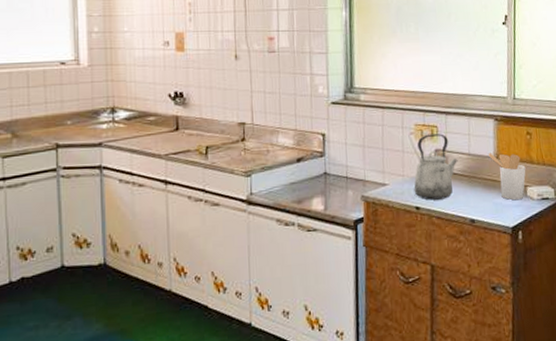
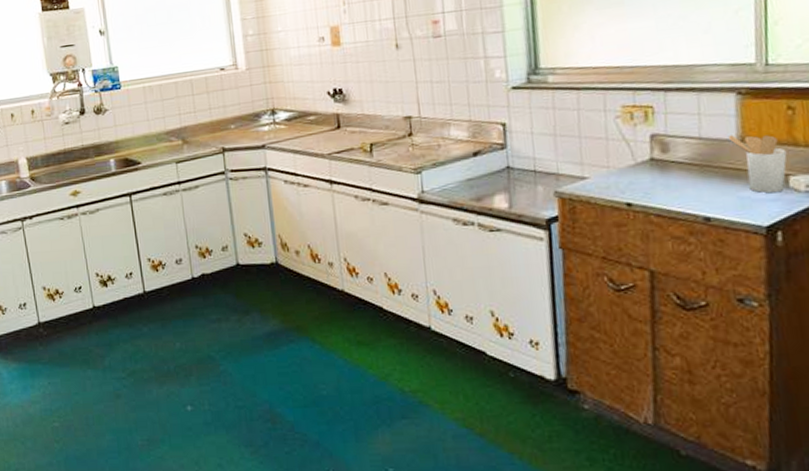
kettle: present [414,134,458,200] -> none [623,115,684,195]

